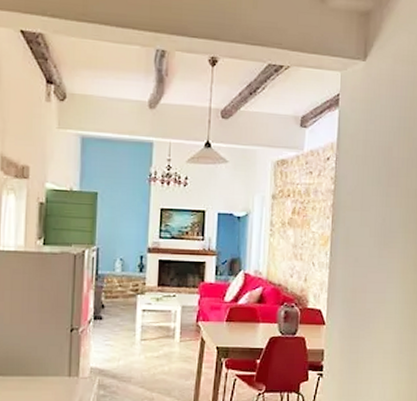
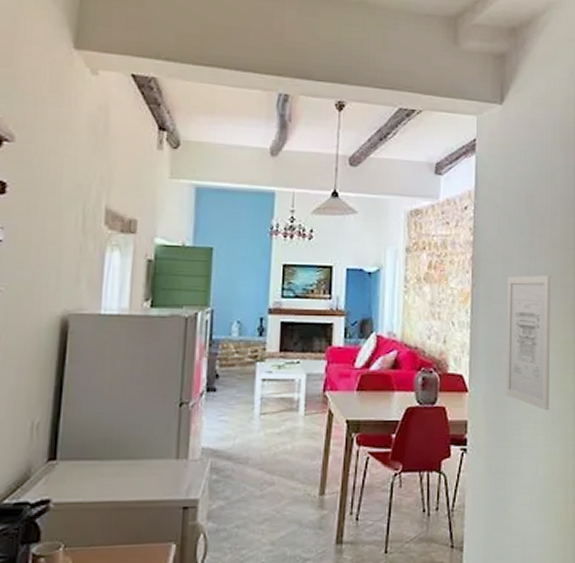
wall art: none [359,221,405,343] -> present [505,275,551,411]

